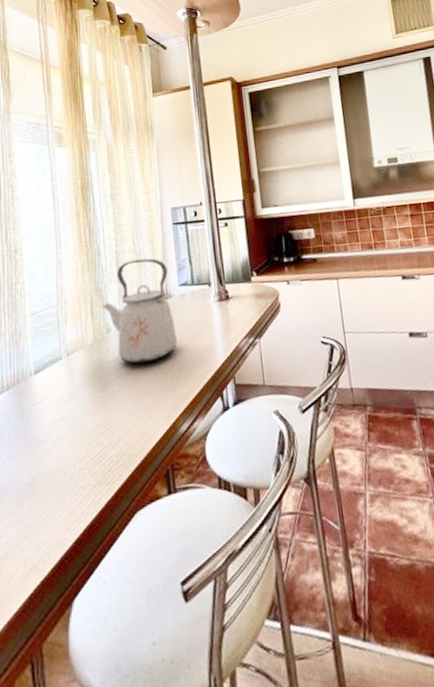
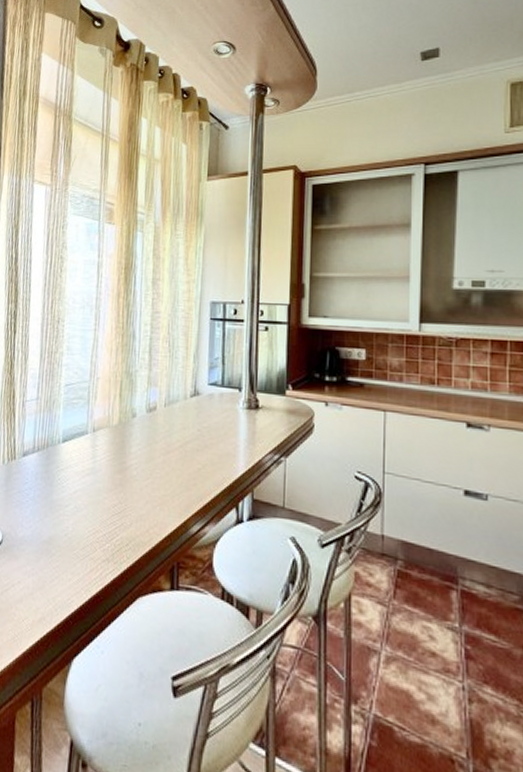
kettle: present [103,258,177,364] -> none [131,349,200,456]

